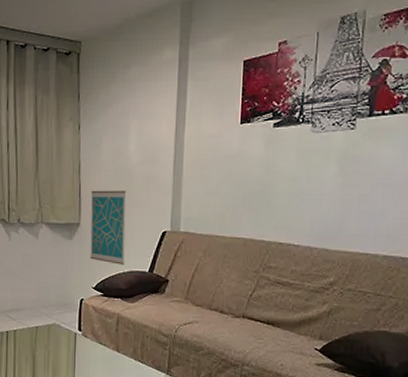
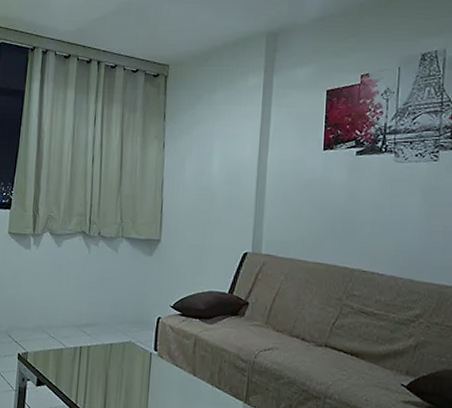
wall art: present [90,190,127,265] -> none [169,207,209,284]

